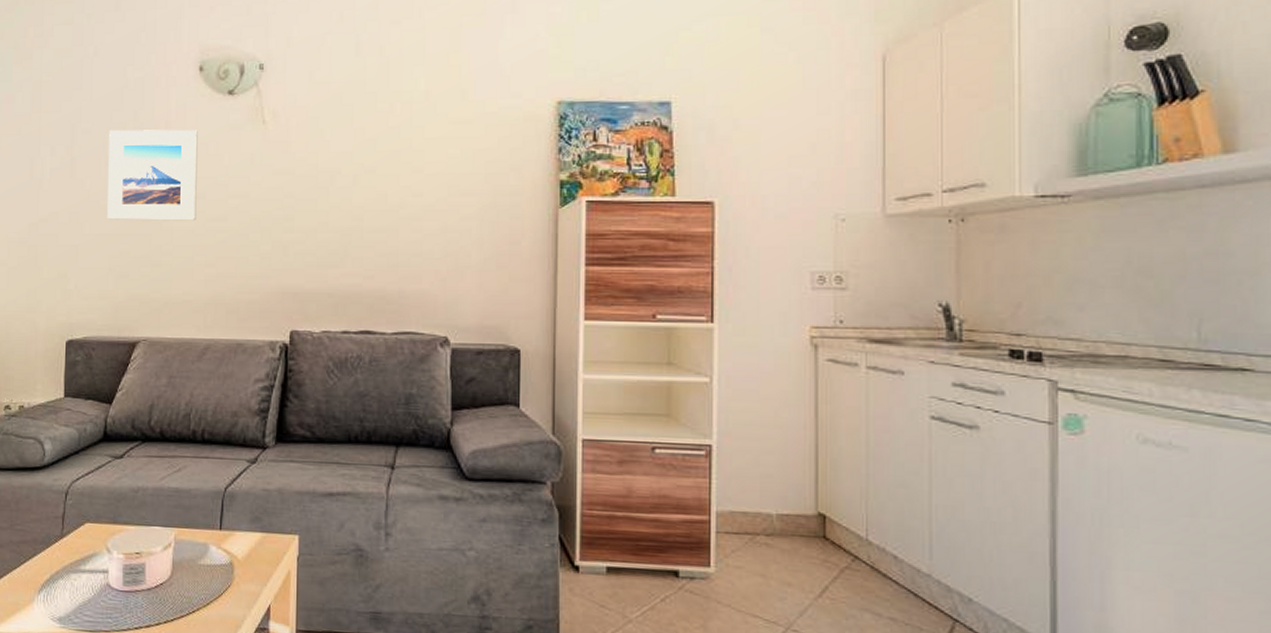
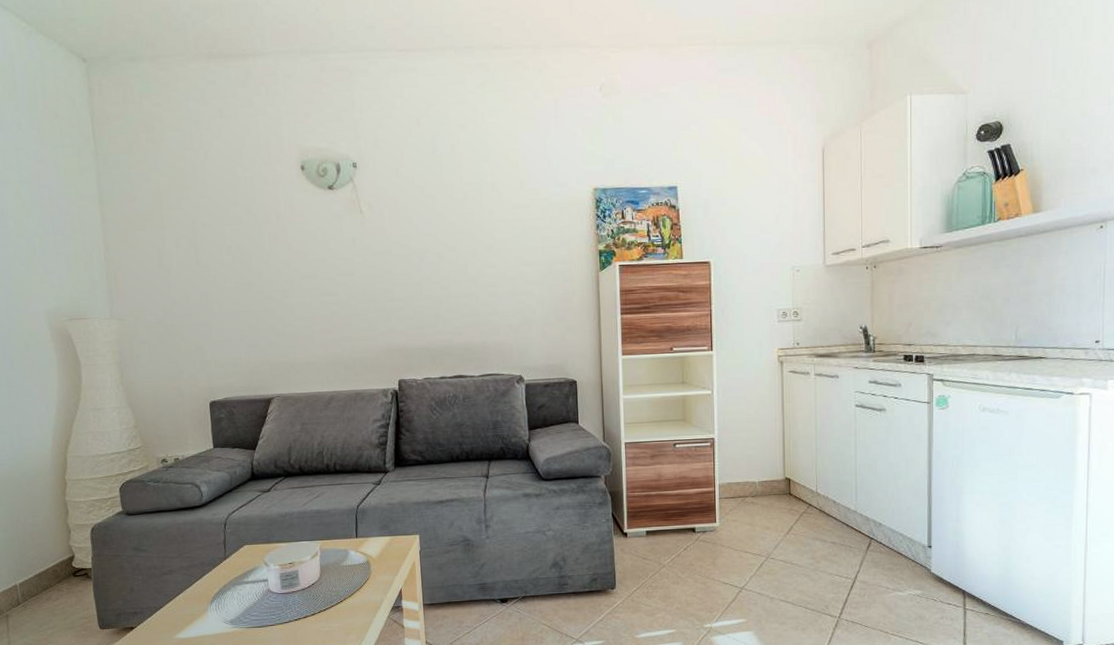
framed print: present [107,129,198,221] -> none [227,220,311,299]

